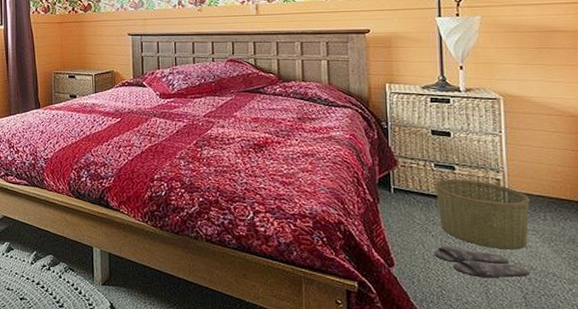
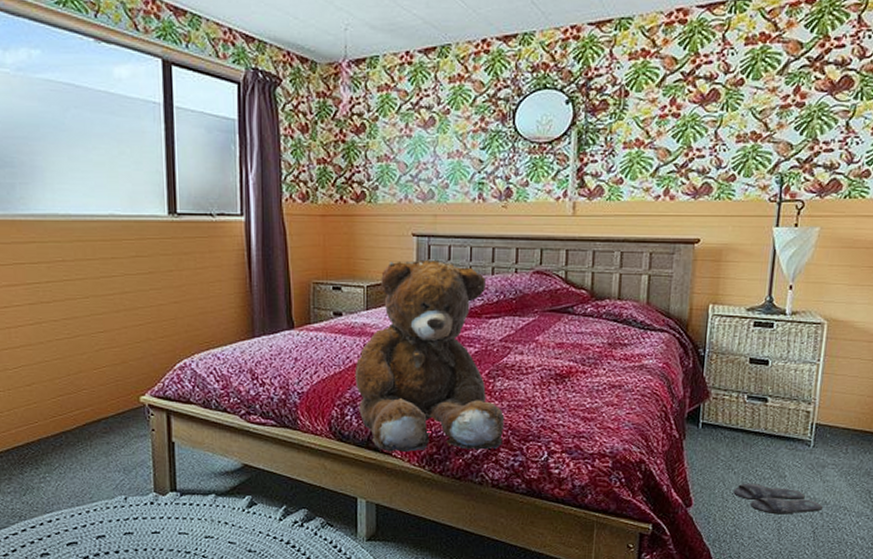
teddy bear: none [87,52,213,210] -> present [354,259,505,453]
basket: present [435,177,530,250] -> none [744,410,836,485]

